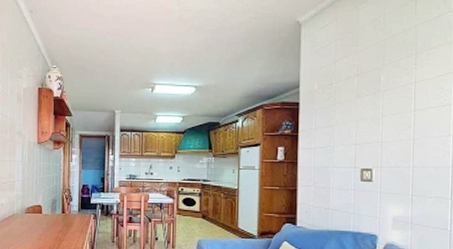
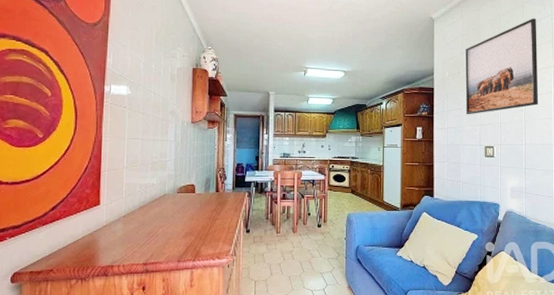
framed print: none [337,15,434,133] -> present [465,18,539,115]

